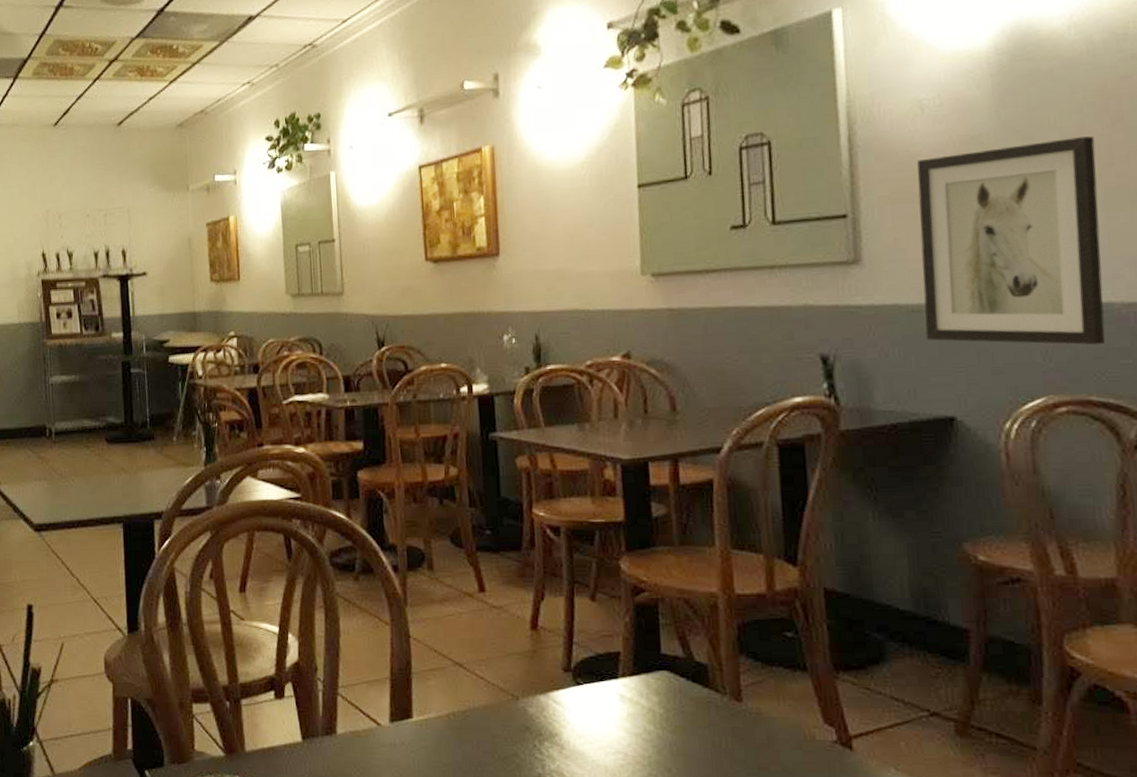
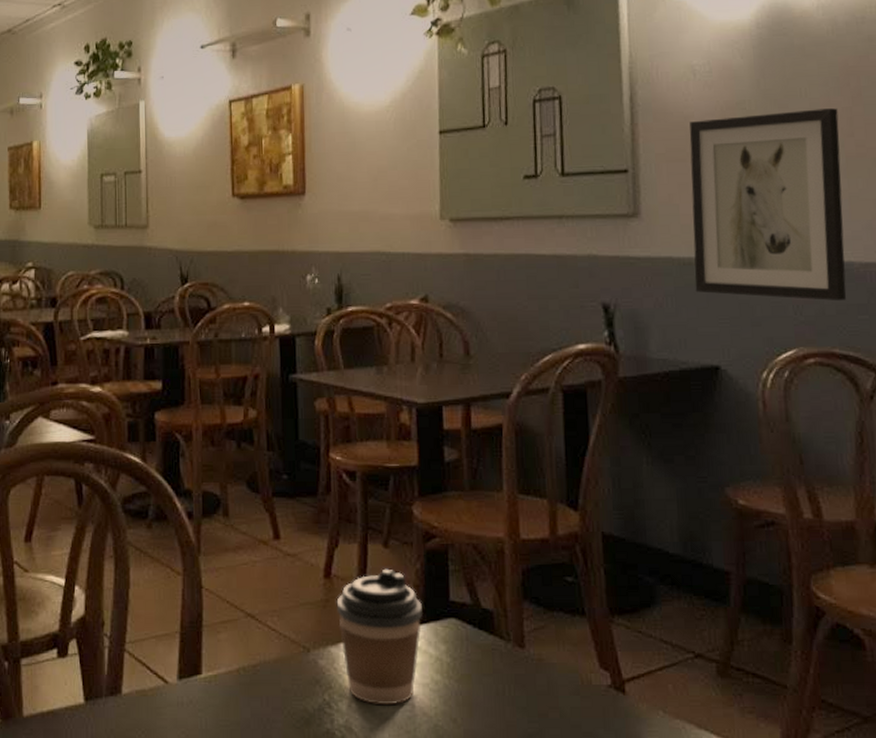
coffee cup: none [544,621,633,753] -> present [336,568,422,705]

